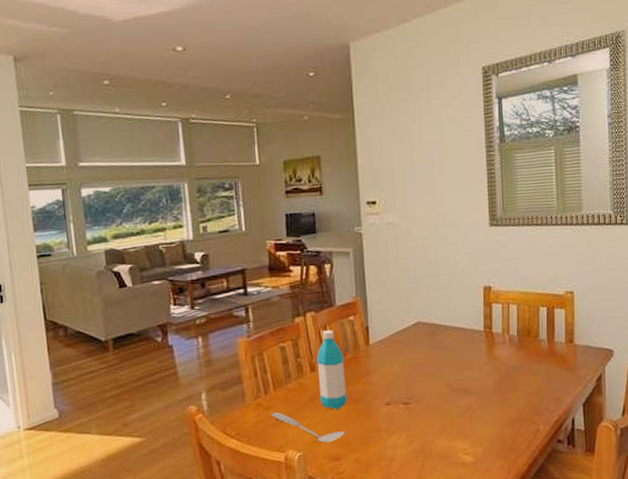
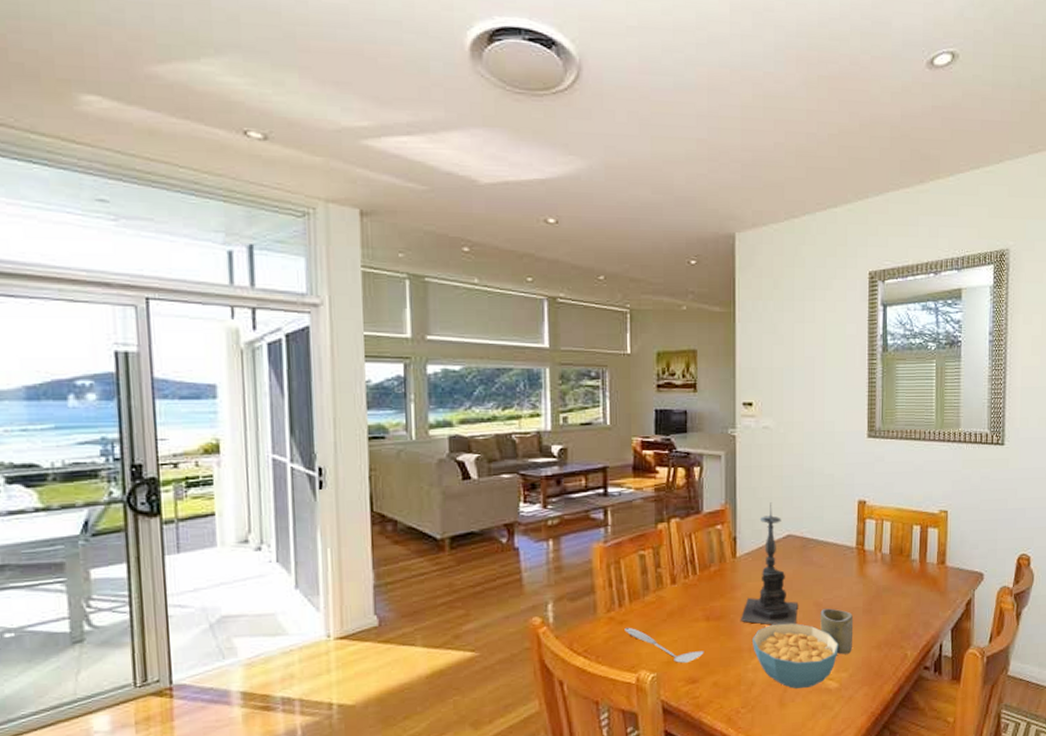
water bottle: present [316,330,347,409] -> none [678,539,708,627]
candle holder: none [376,293,431,406] -> present [740,502,798,625]
cereal bowl: none [389,403,472,463] -> present [753,622,839,689]
cup: none [452,388,486,431] -> present [820,608,854,655]

